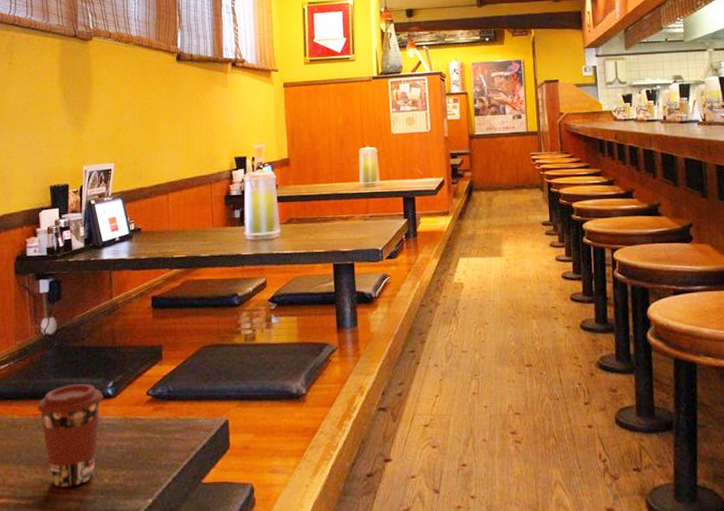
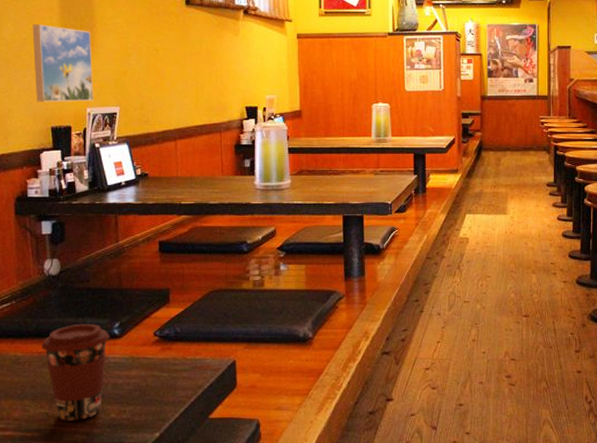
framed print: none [34,87,90,162] -> present [32,24,94,102]

